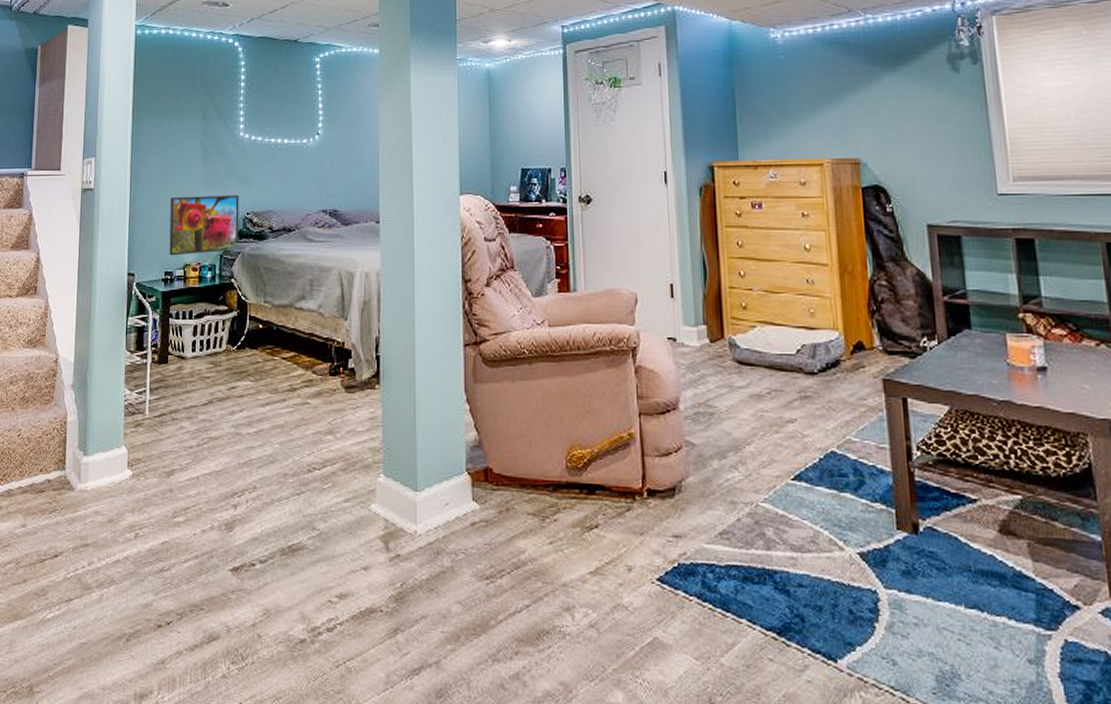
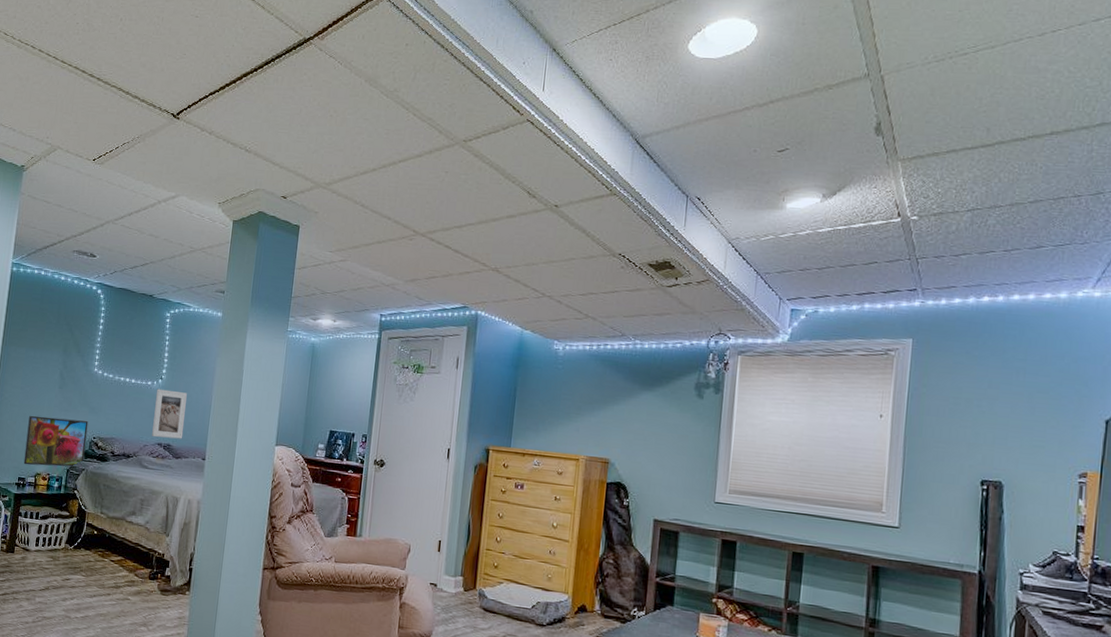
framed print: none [313,146,351,204] -> present [152,389,187,439]

